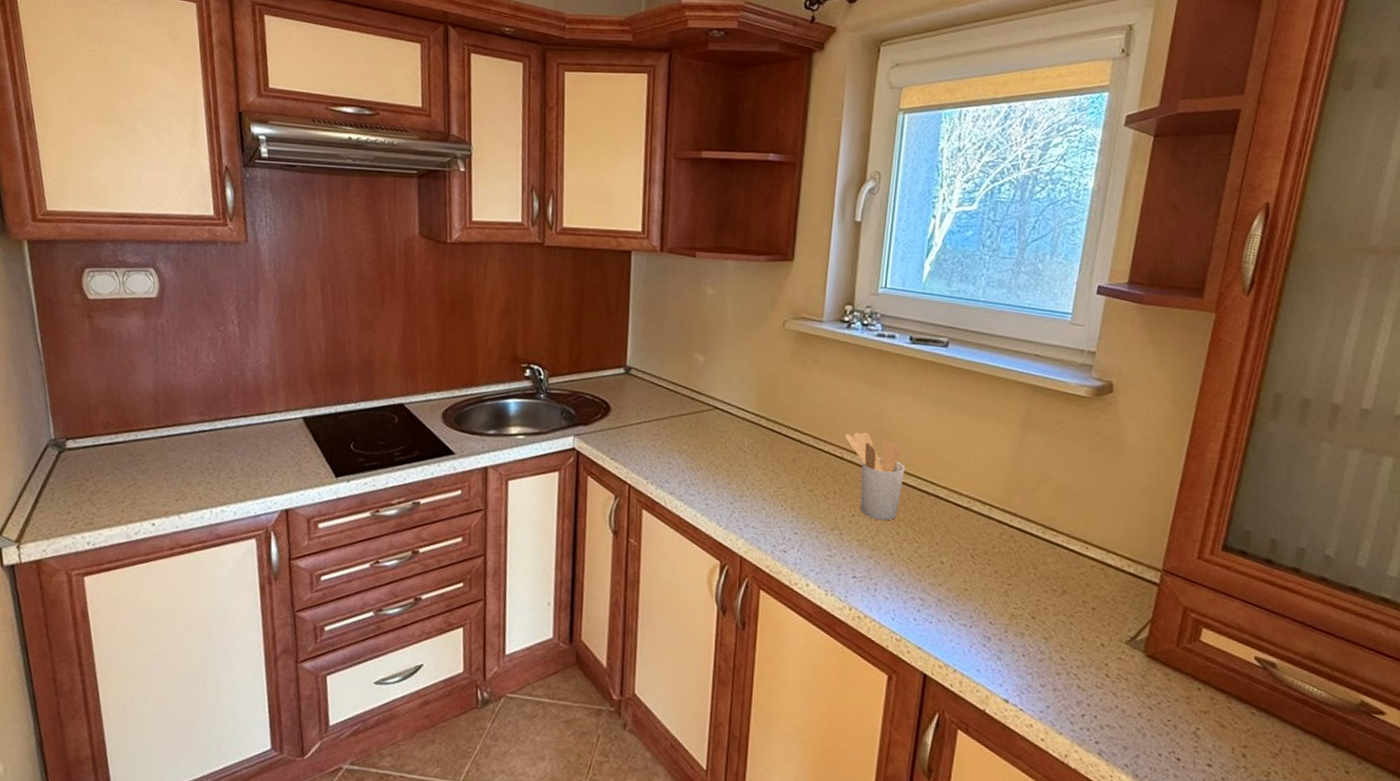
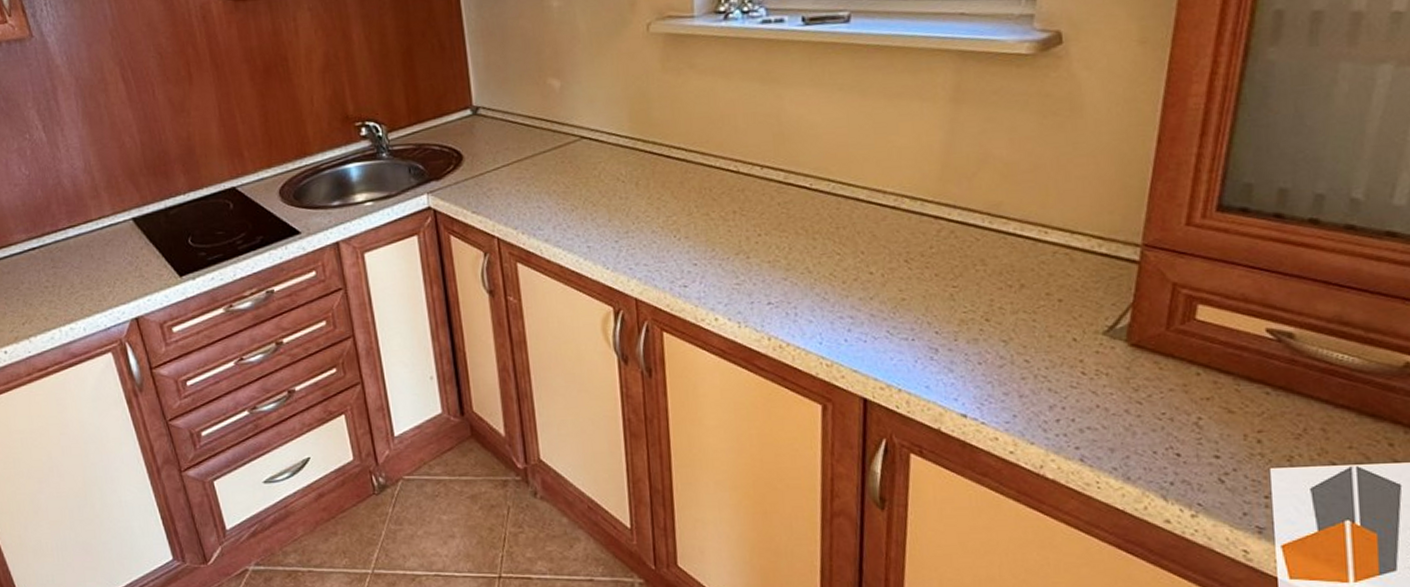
utensil holder: present [844,432,905,521] -> none [737,138,815,236]

